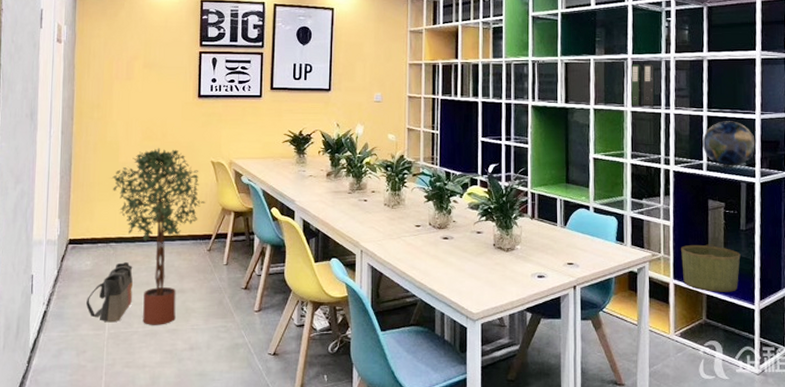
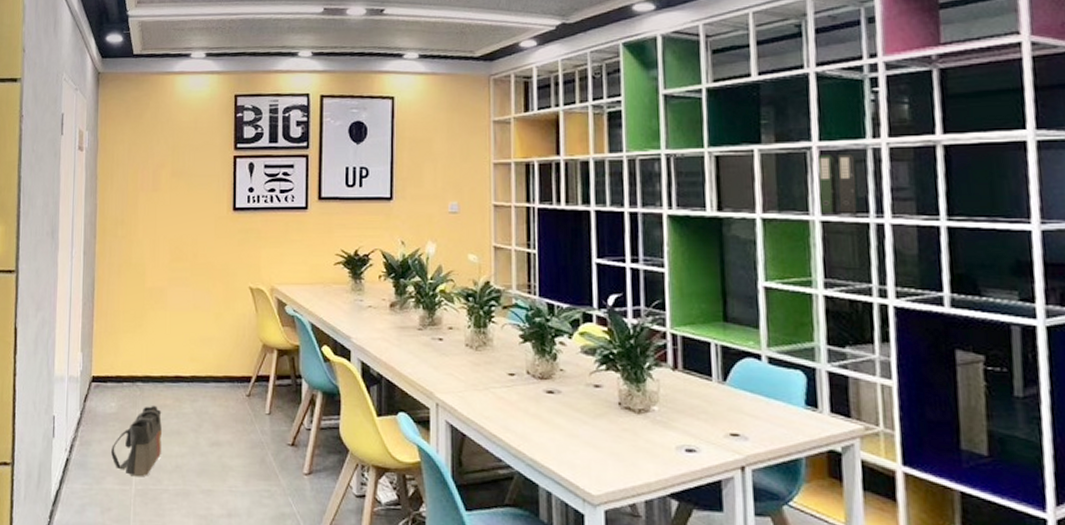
potted tree: present [111,148,205,325] -> none [137,271,243,484]
basket: present [681,243,741,292] -> none [913,415,1017,491]
globe: present [702,121,756,167] -> none [941,234,1034,303]

